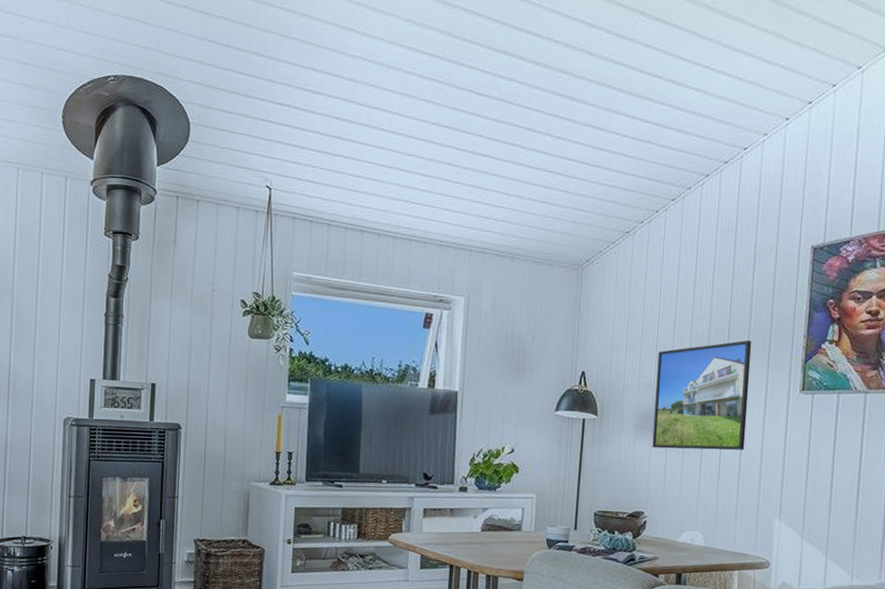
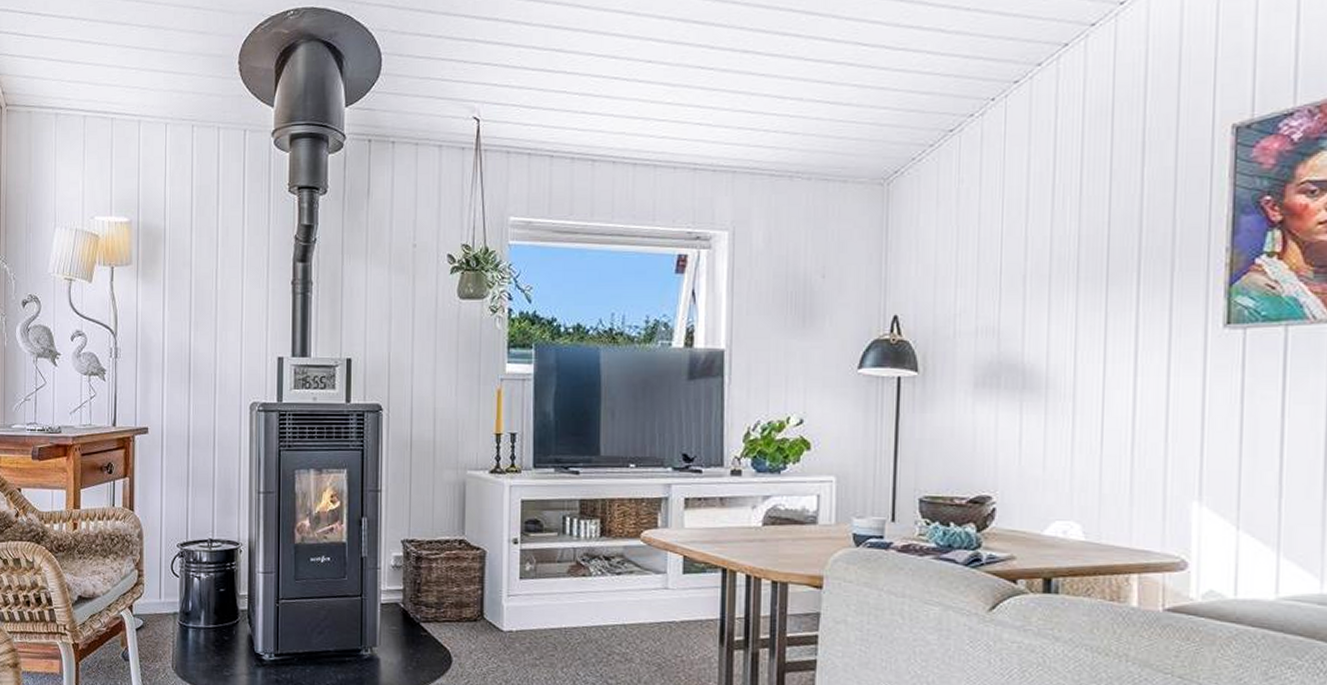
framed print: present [652,340,752,450] -> none [999,259,1145,412]

